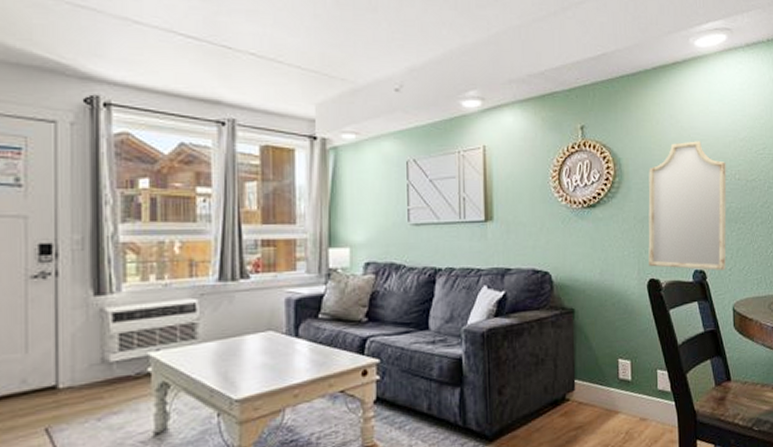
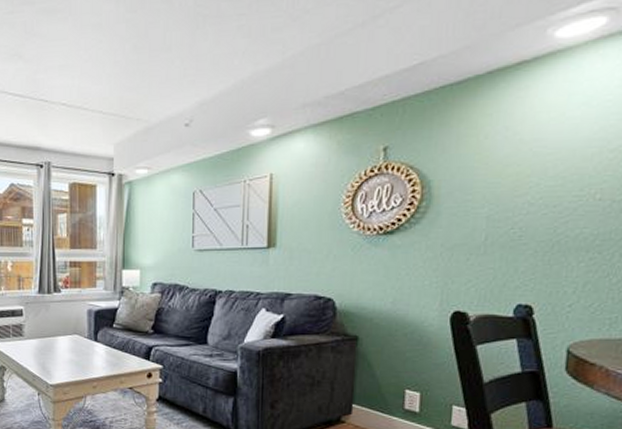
home mirror: present [648,141,727,271] -> none [455,155,583,306]

